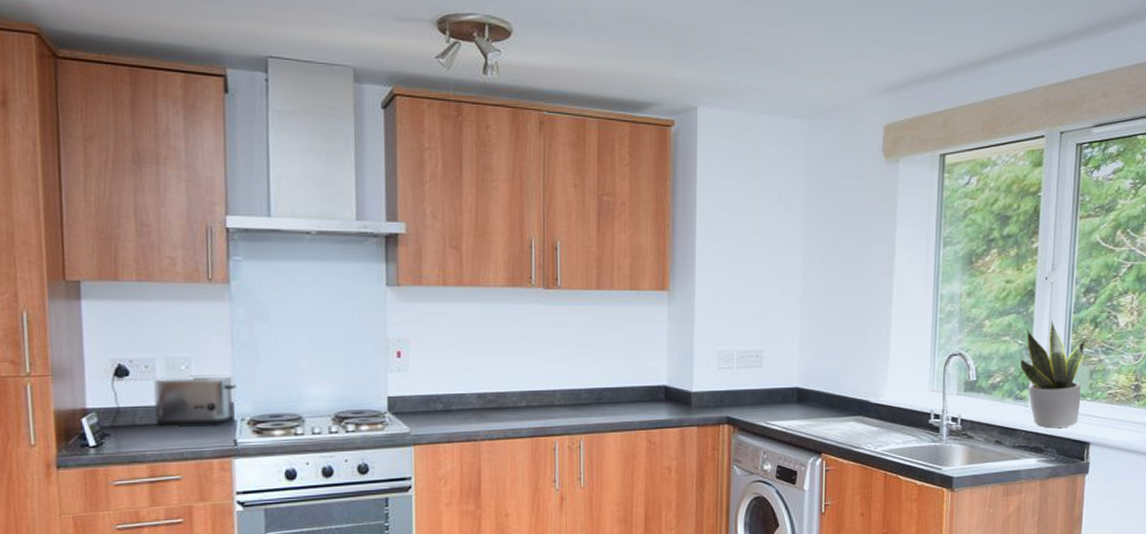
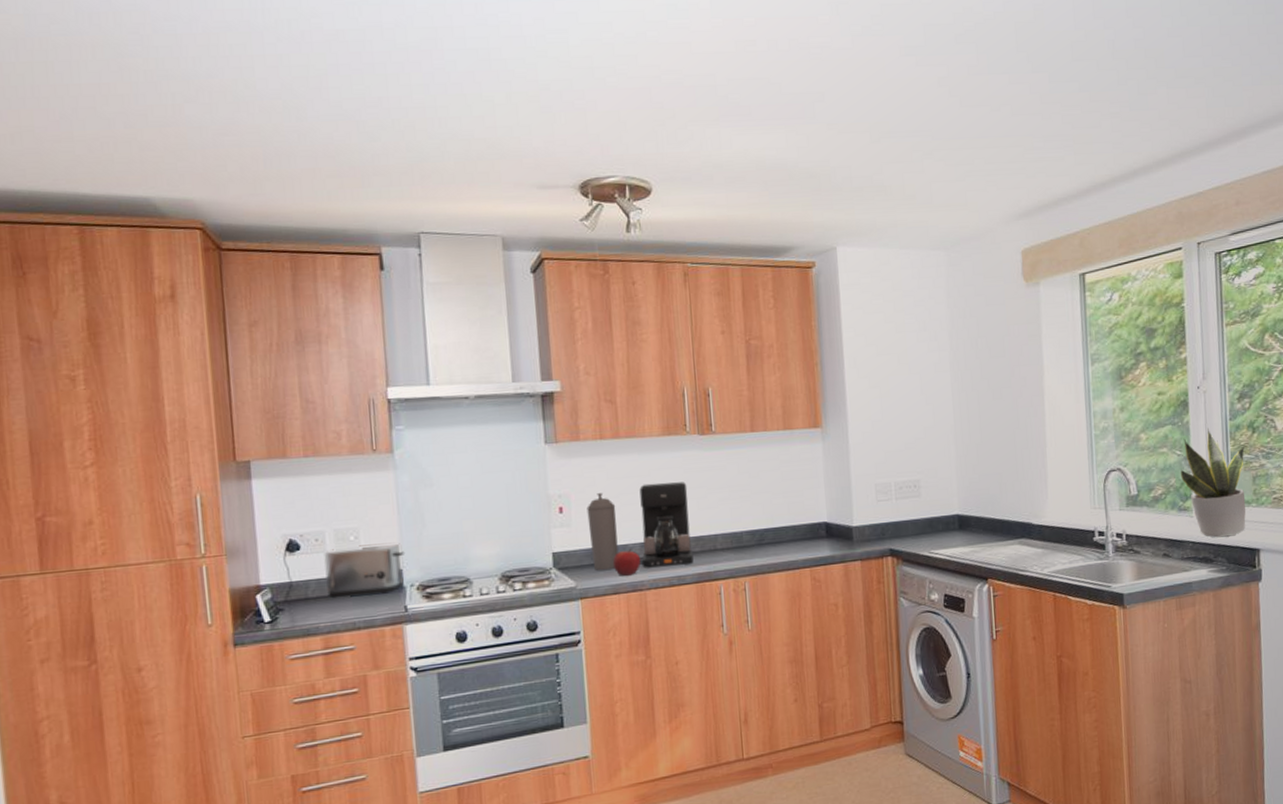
canister: none [425,340,455,419] -> present [587,493,619,572]
fruit: none [448,397,477,426] -> present [612,548,641,577]
coffee maker: none [477,334,530,420] -> present [639,482,694,568]

